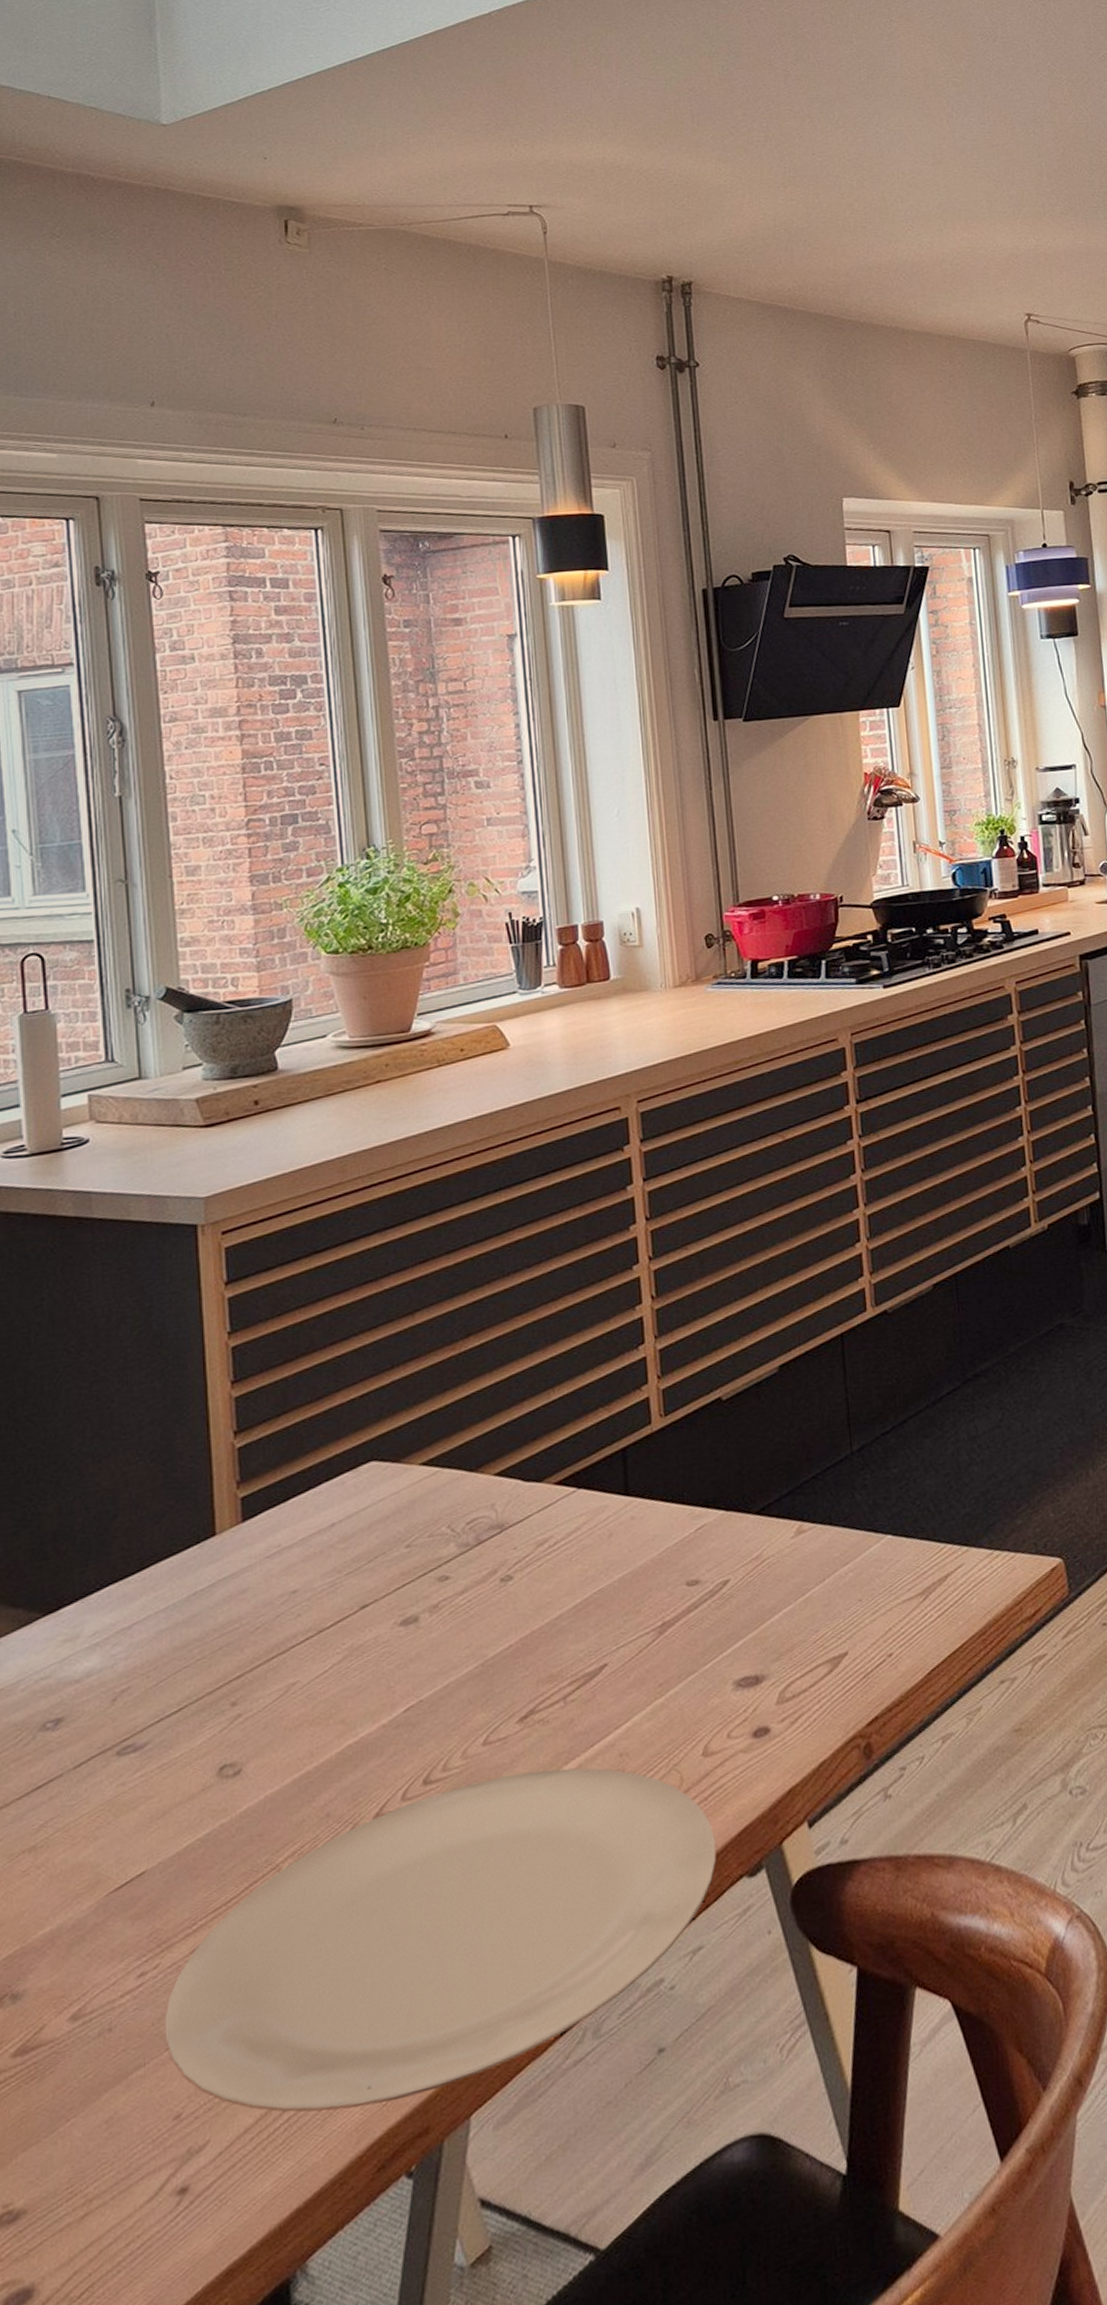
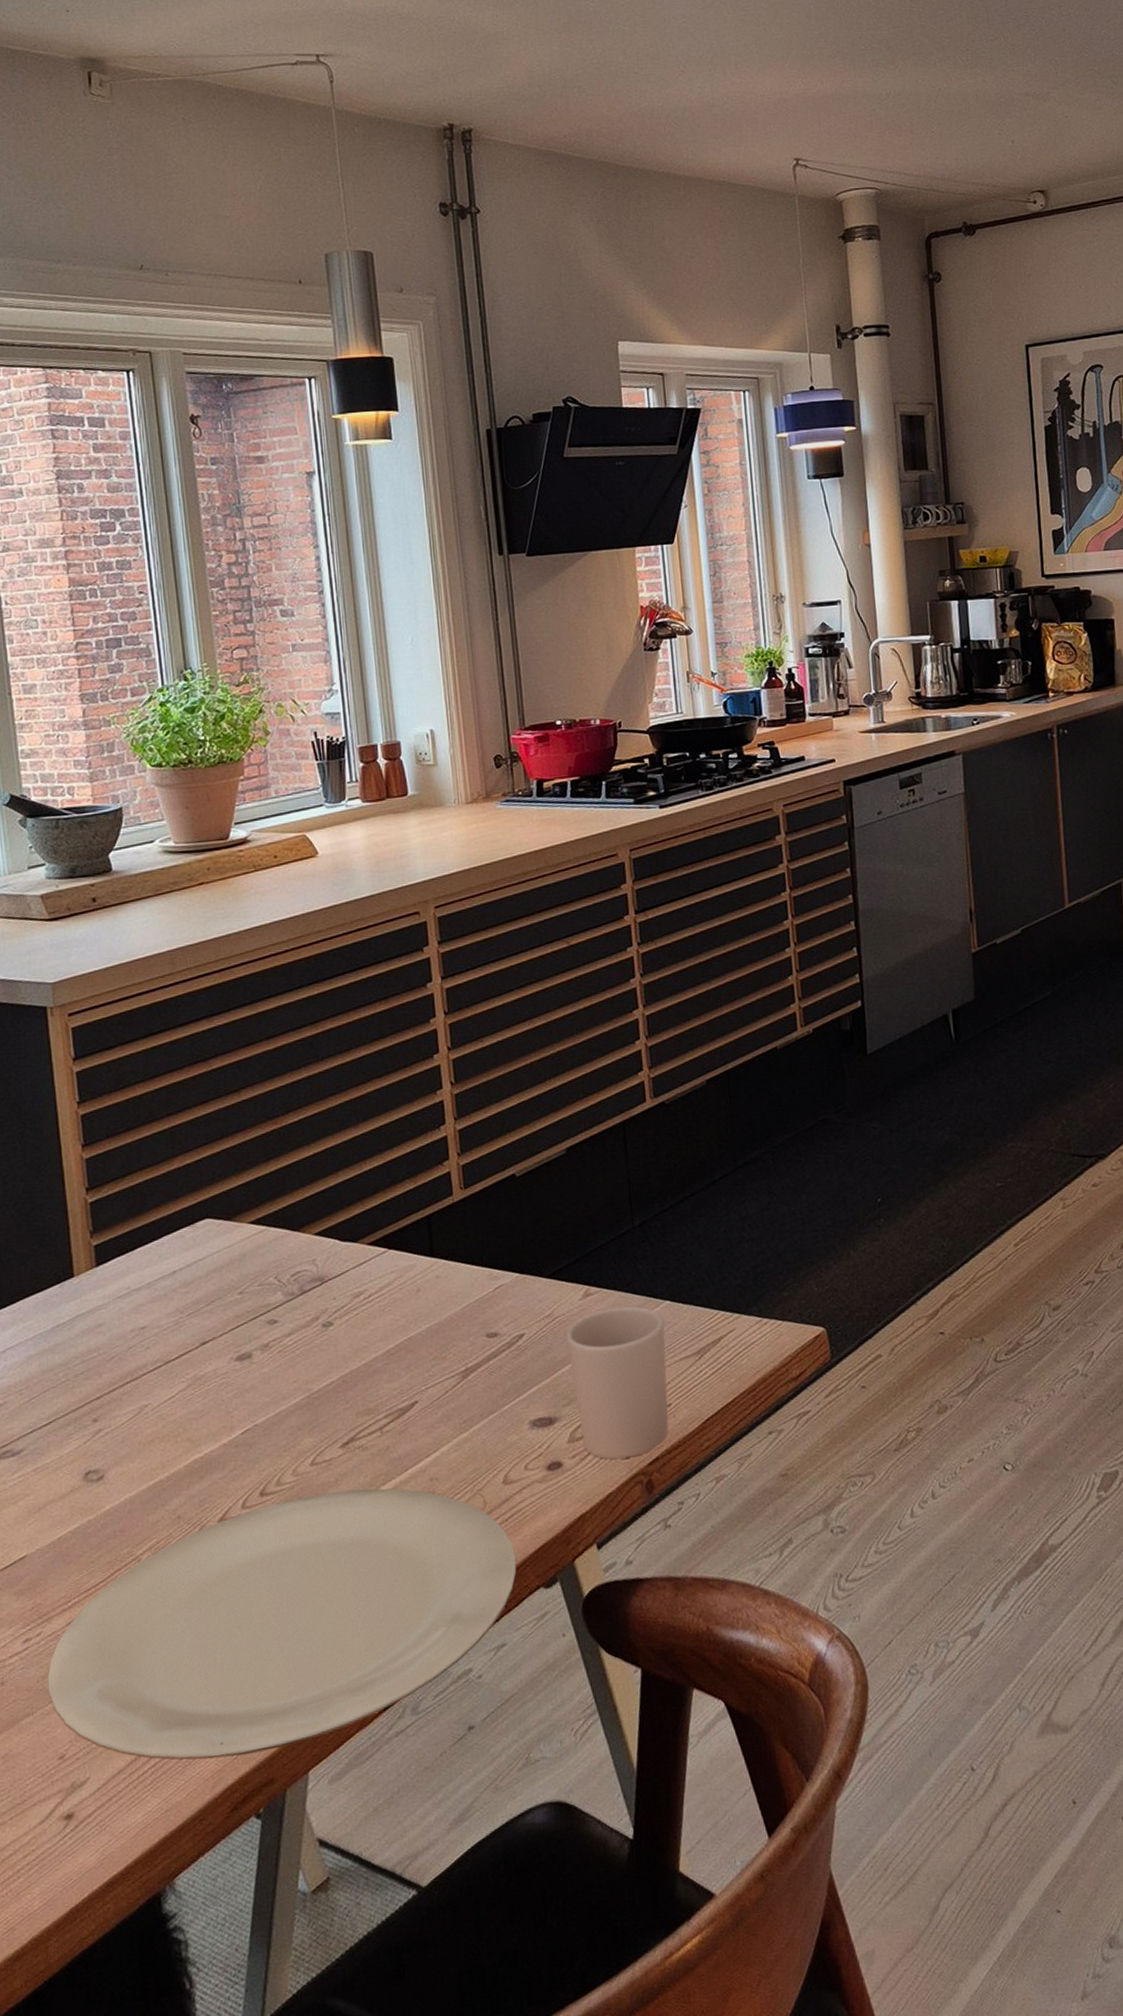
mug: none [776,1542,890,1722] -> present [566,1306,669,1460]

